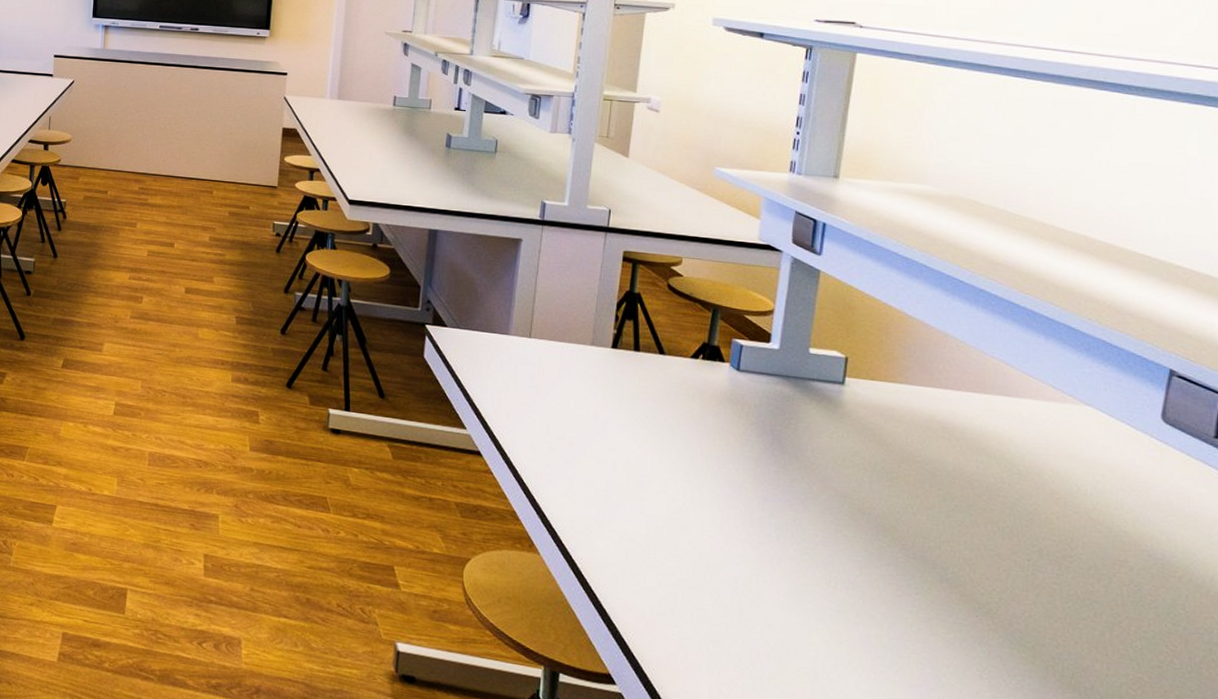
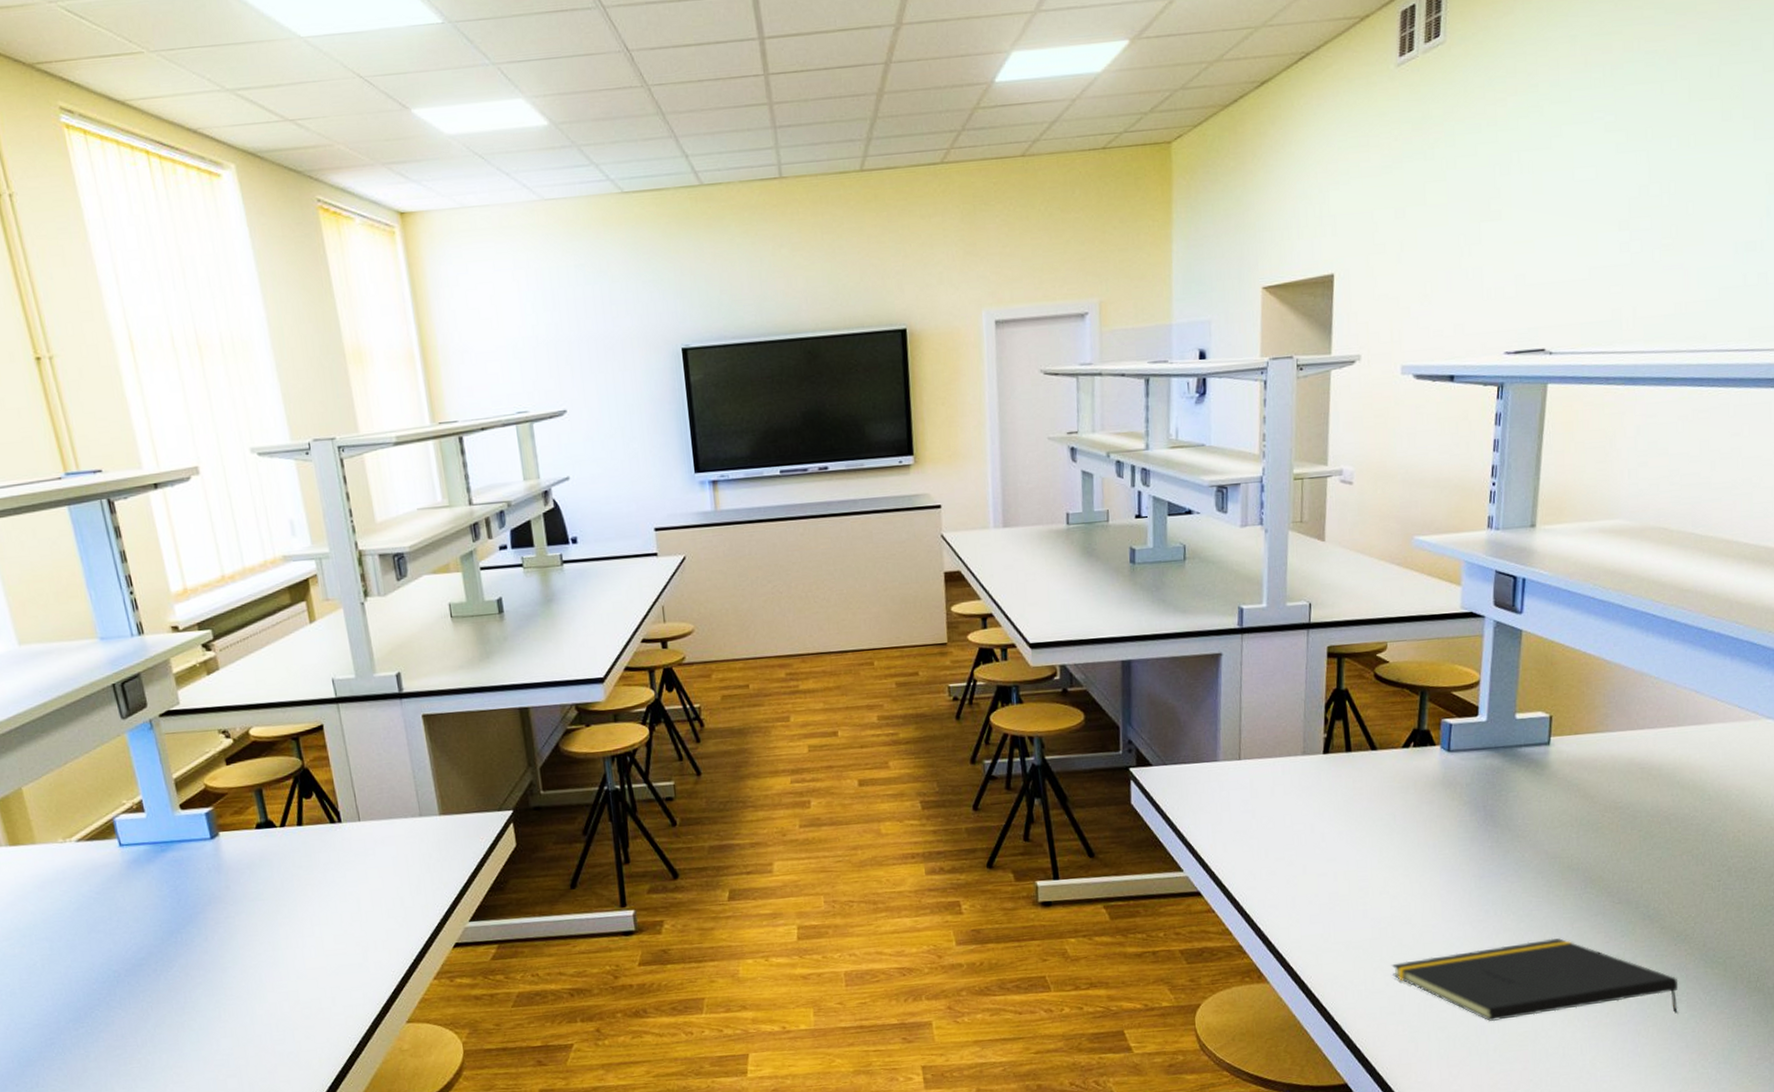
notepad: none [665,564,979,692] -> present [1391,938,1679,1022]

